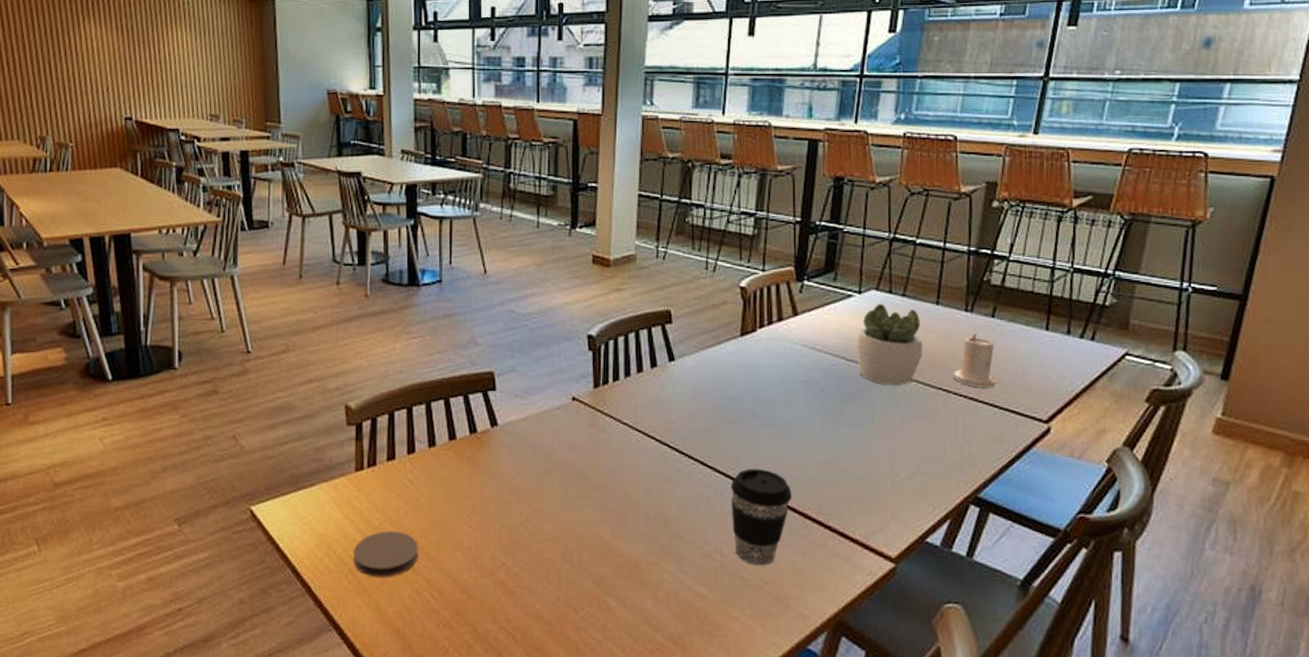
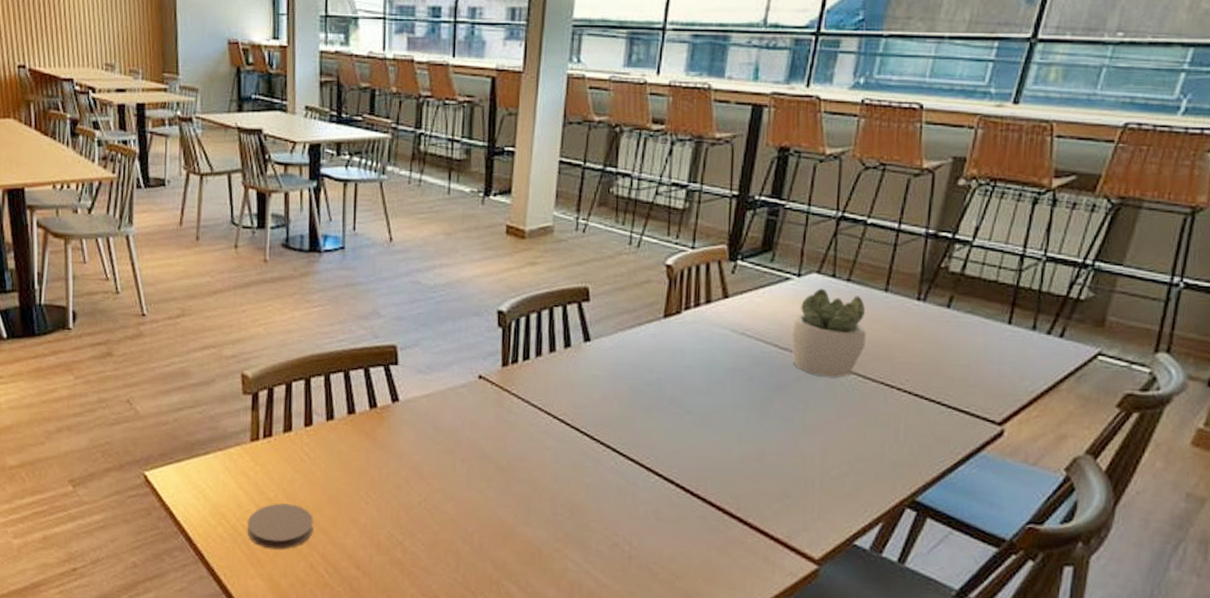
coffee cup: present [730,468,792,566] -> none [643,458,710,560]
candle: present [952,333,997,388] -> none [897,325,948,384]

